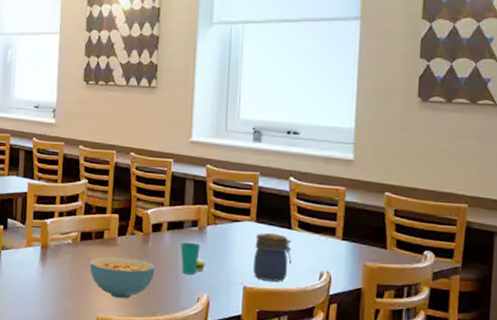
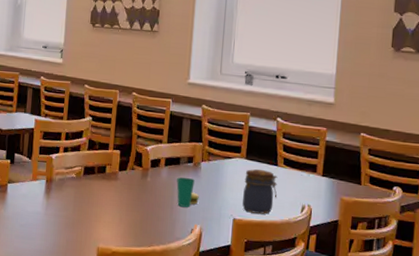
cereal bowl: present [90,257,155,299] -> none [92,190,153,230]

